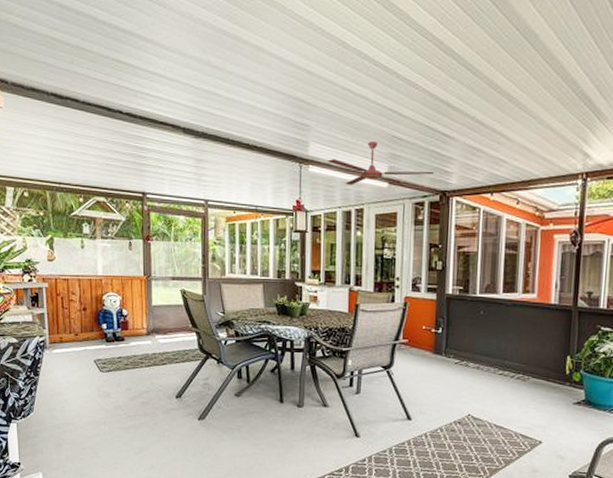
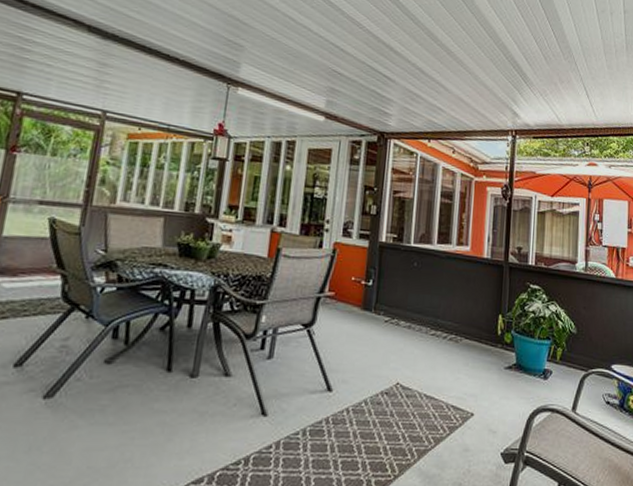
ceiling fan: present [327,142,434,186] -> none [259,72,373,115]

